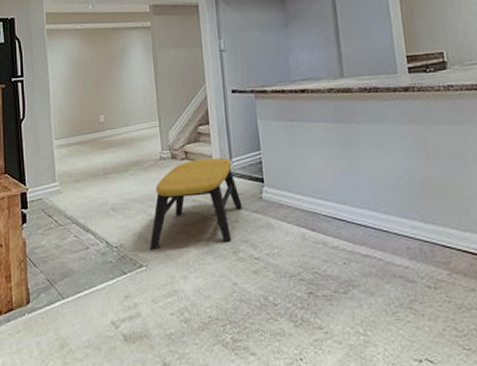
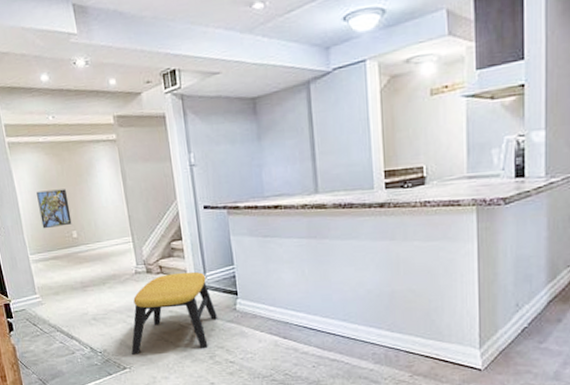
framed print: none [69,73,100,113] -> present [36,189,72,229]

